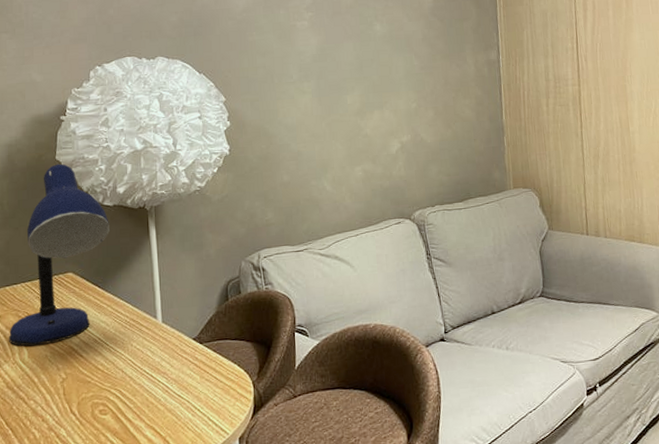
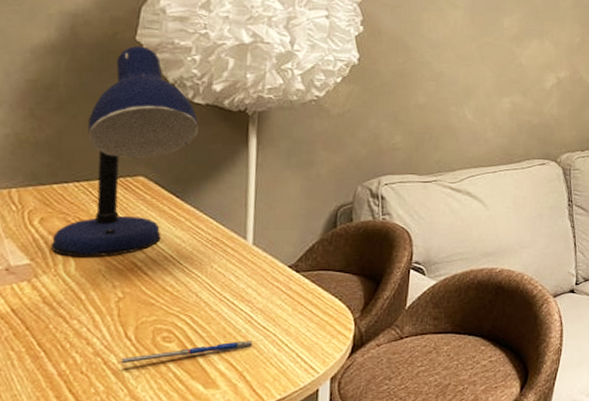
pen: none [67,408,172,438] -> present [117,341,253,366]

